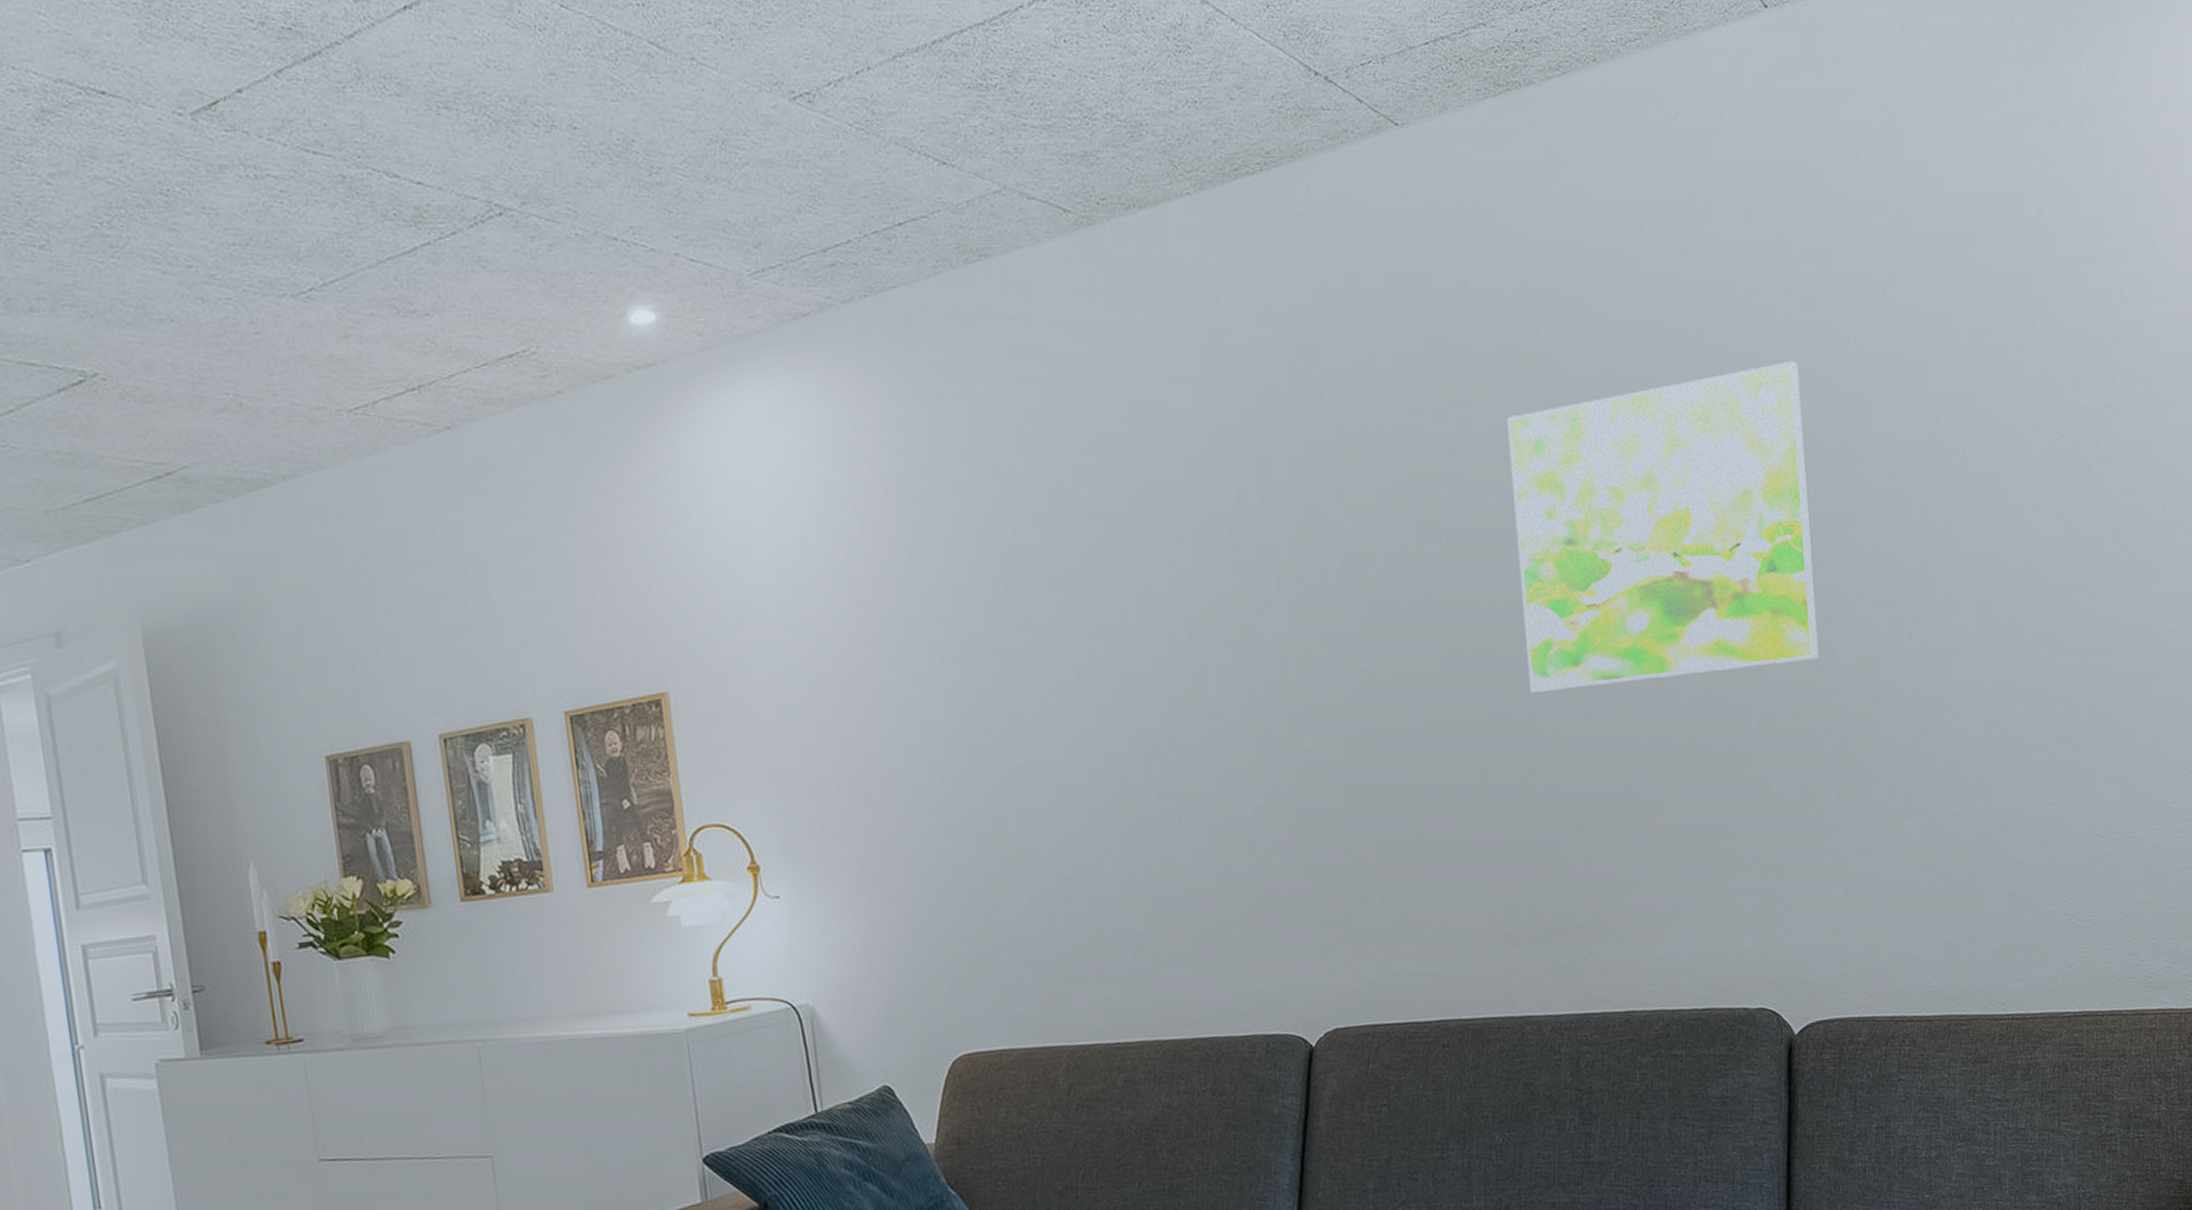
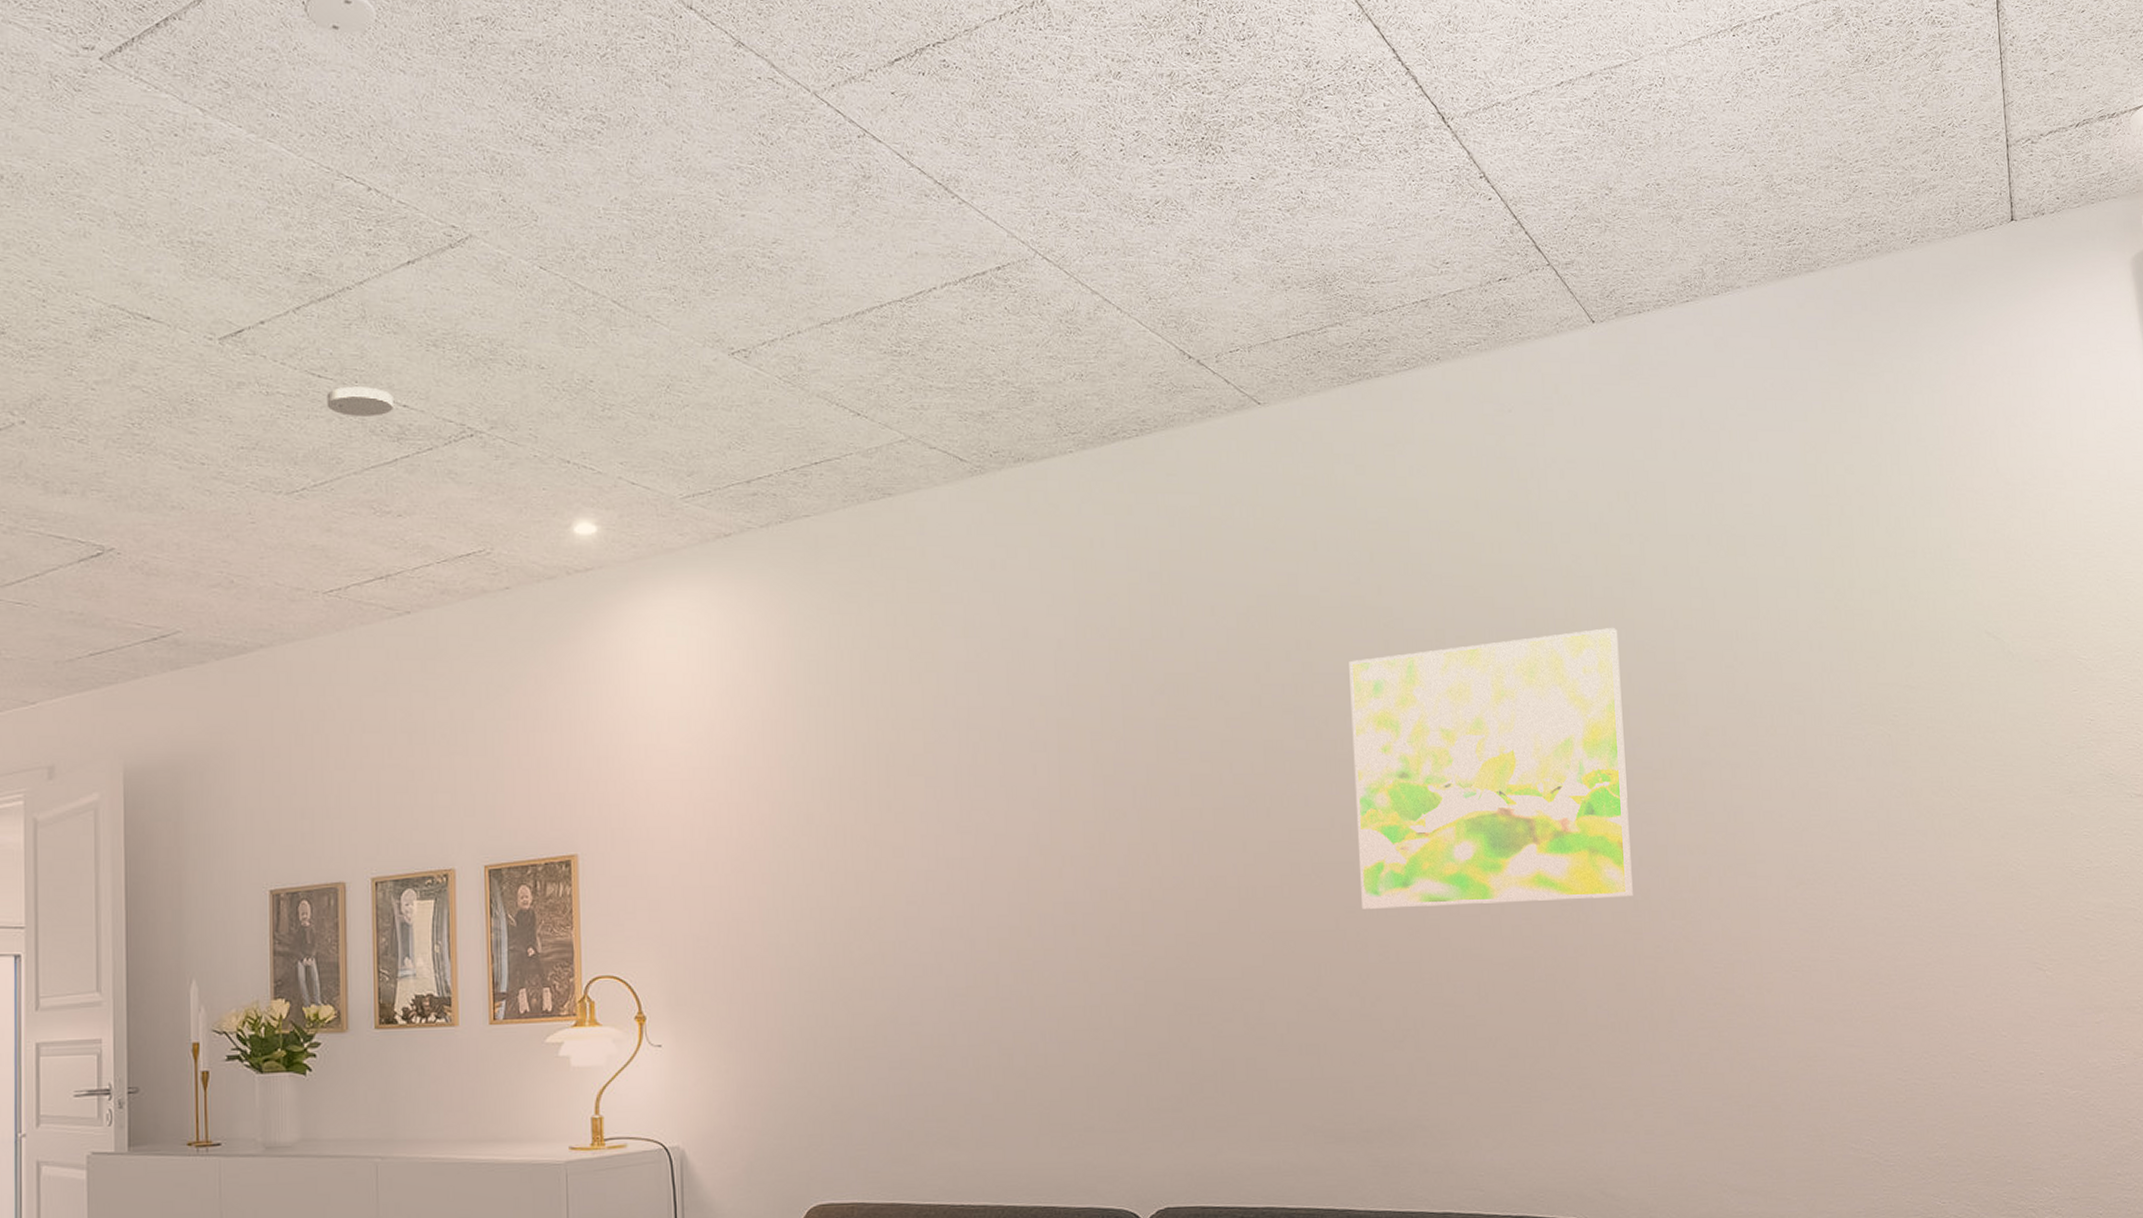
smoke detector: none [325,162,406,199] -> present [326,386,393,416]

